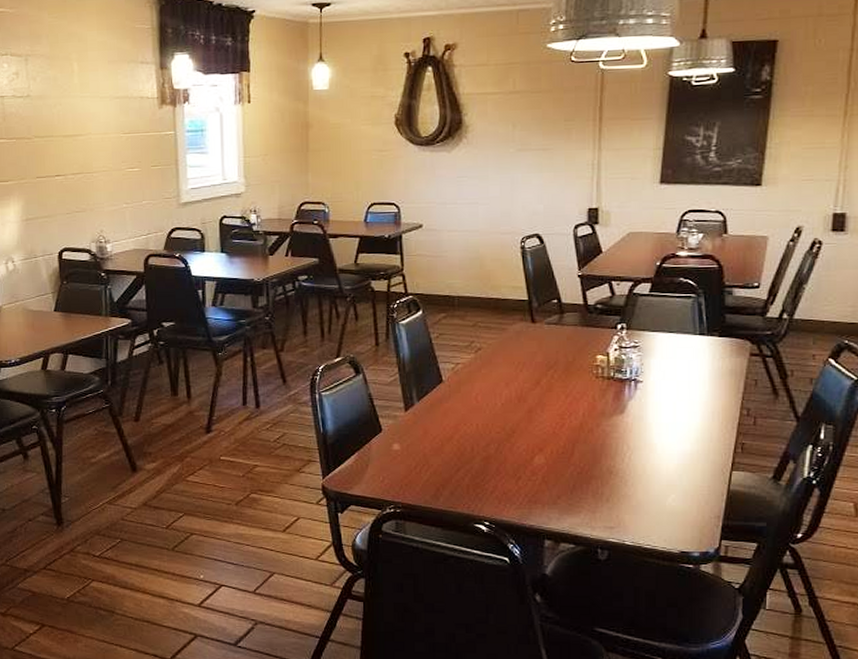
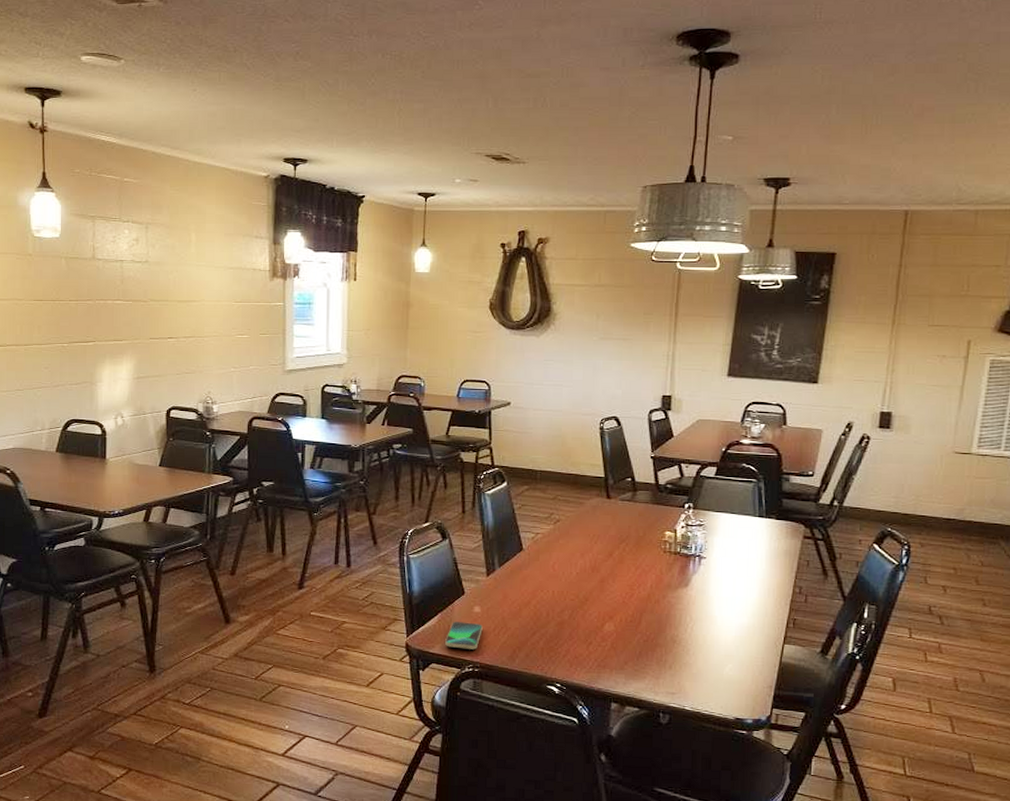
smartphone: none [364,461,403,489] -> present [445,622,483,650]

